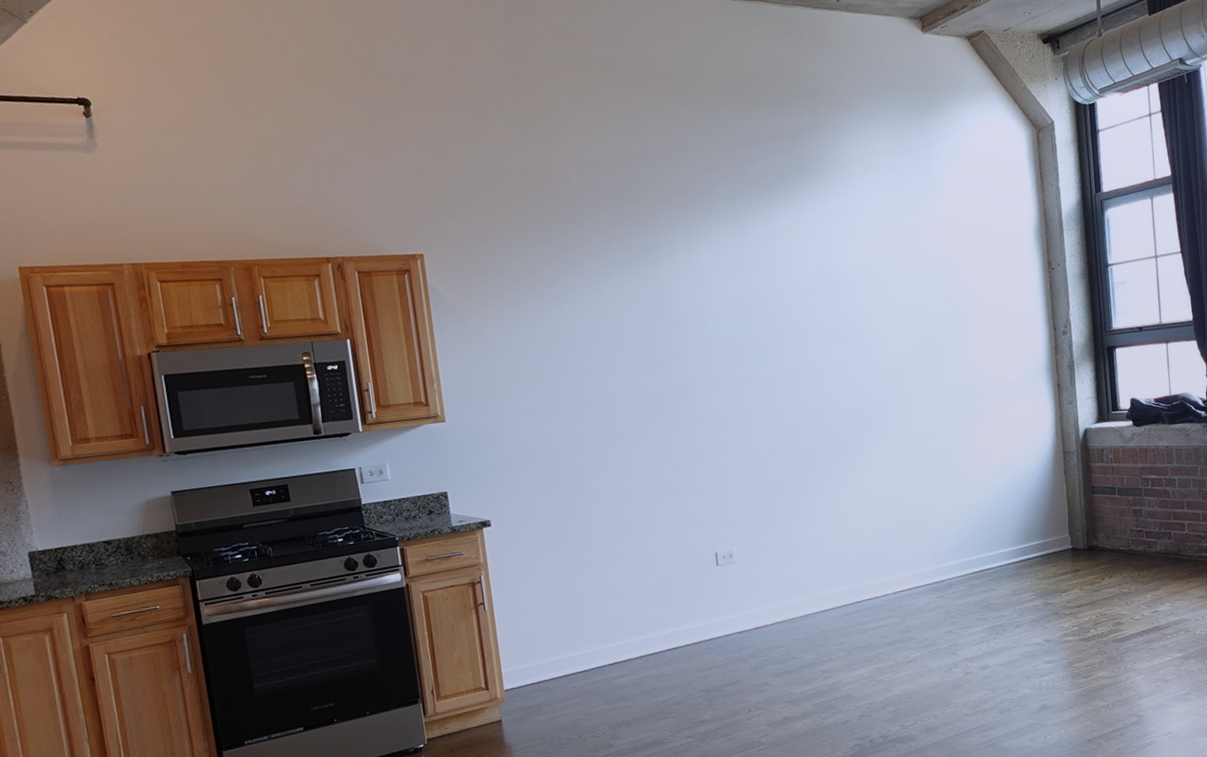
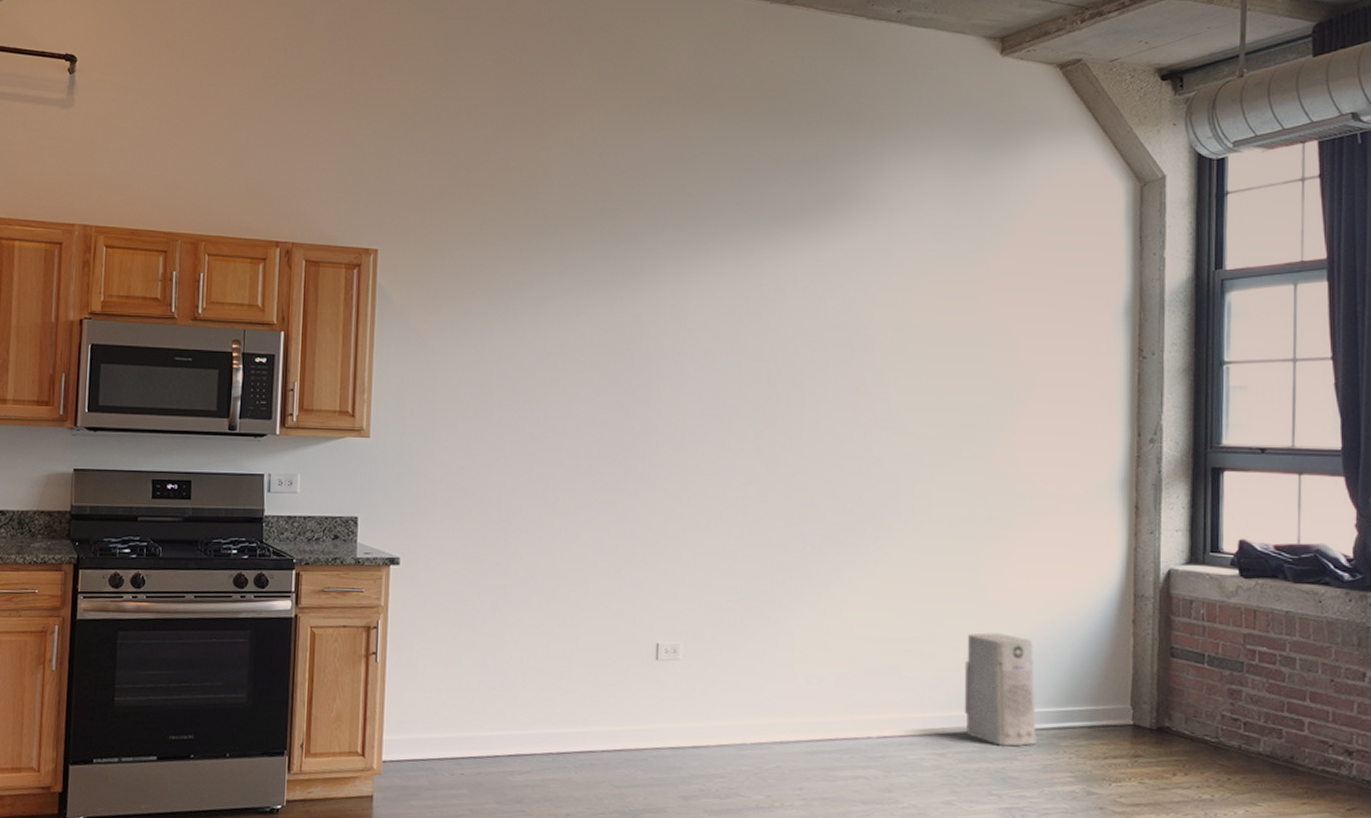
air purifier: none [950,497,1007,582] -> present [964,632,1037,747]

